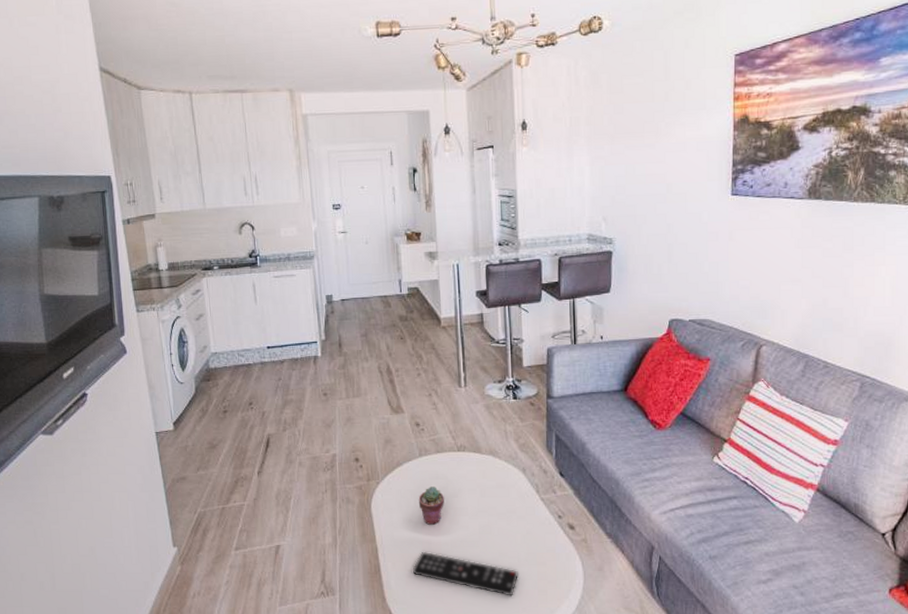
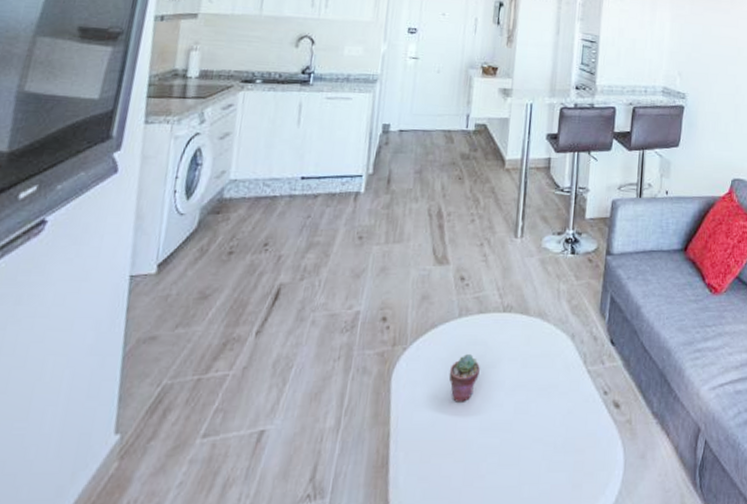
remote control: present [413,551,518,596] -> none [429,436,552,494]

